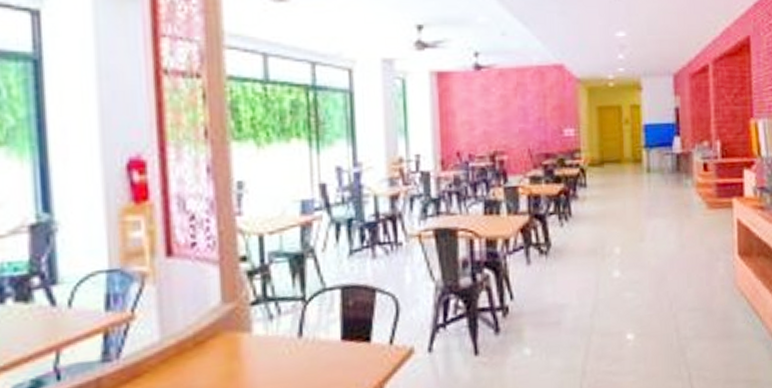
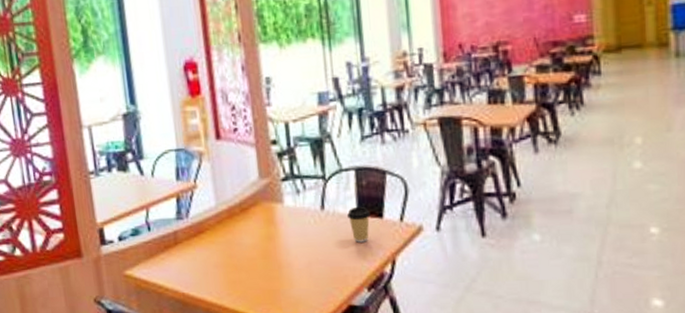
coffee cup: none [328,330,356,373] -> present [346,206,370,243]

